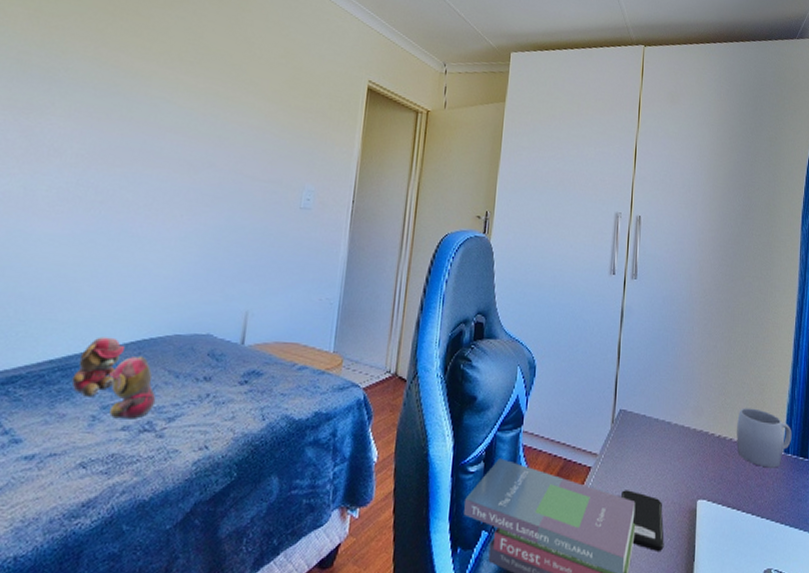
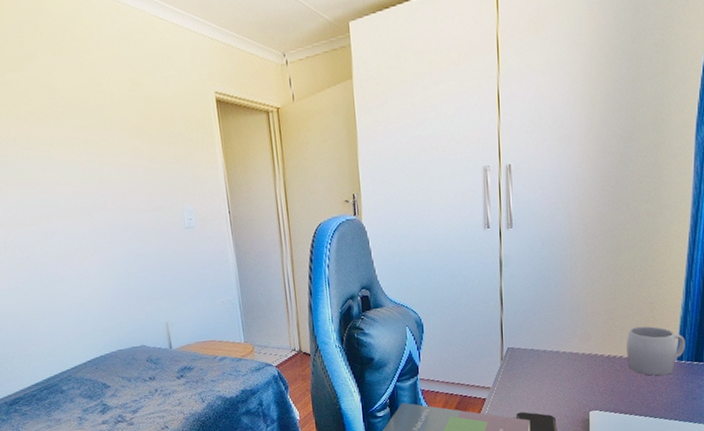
stuffed animal: present [71,337,156,419] -> none [55,360,120,416]

